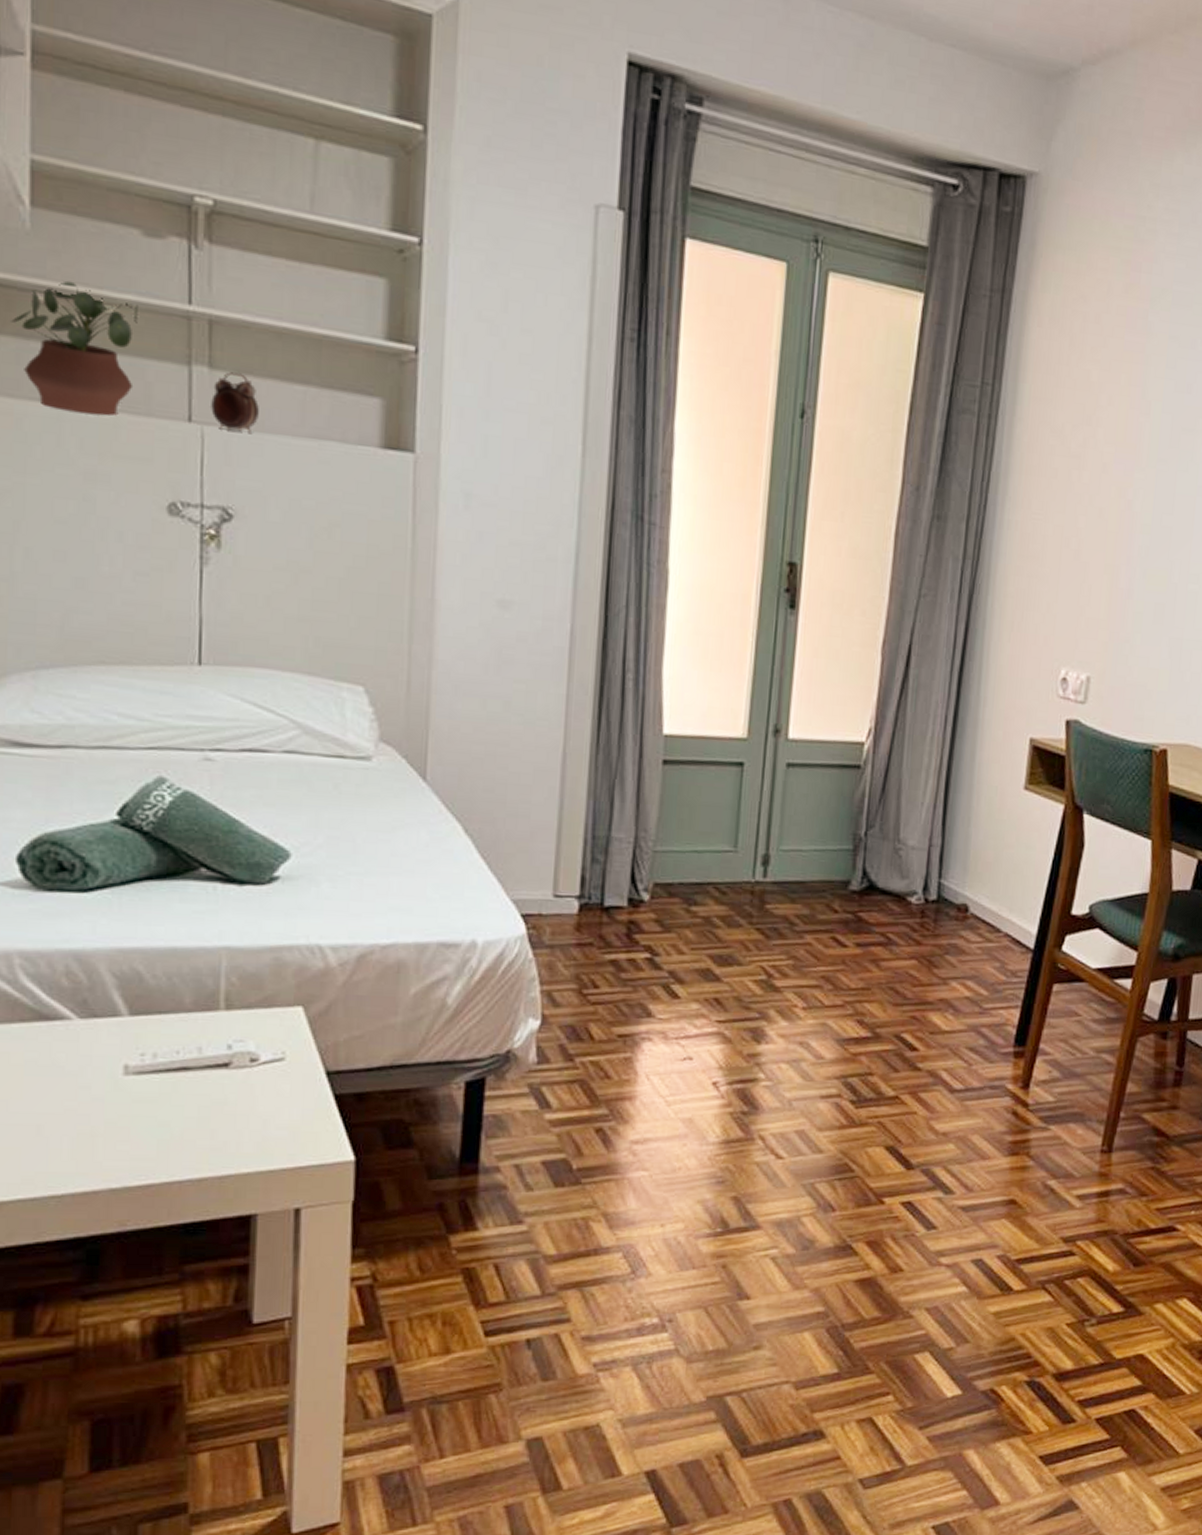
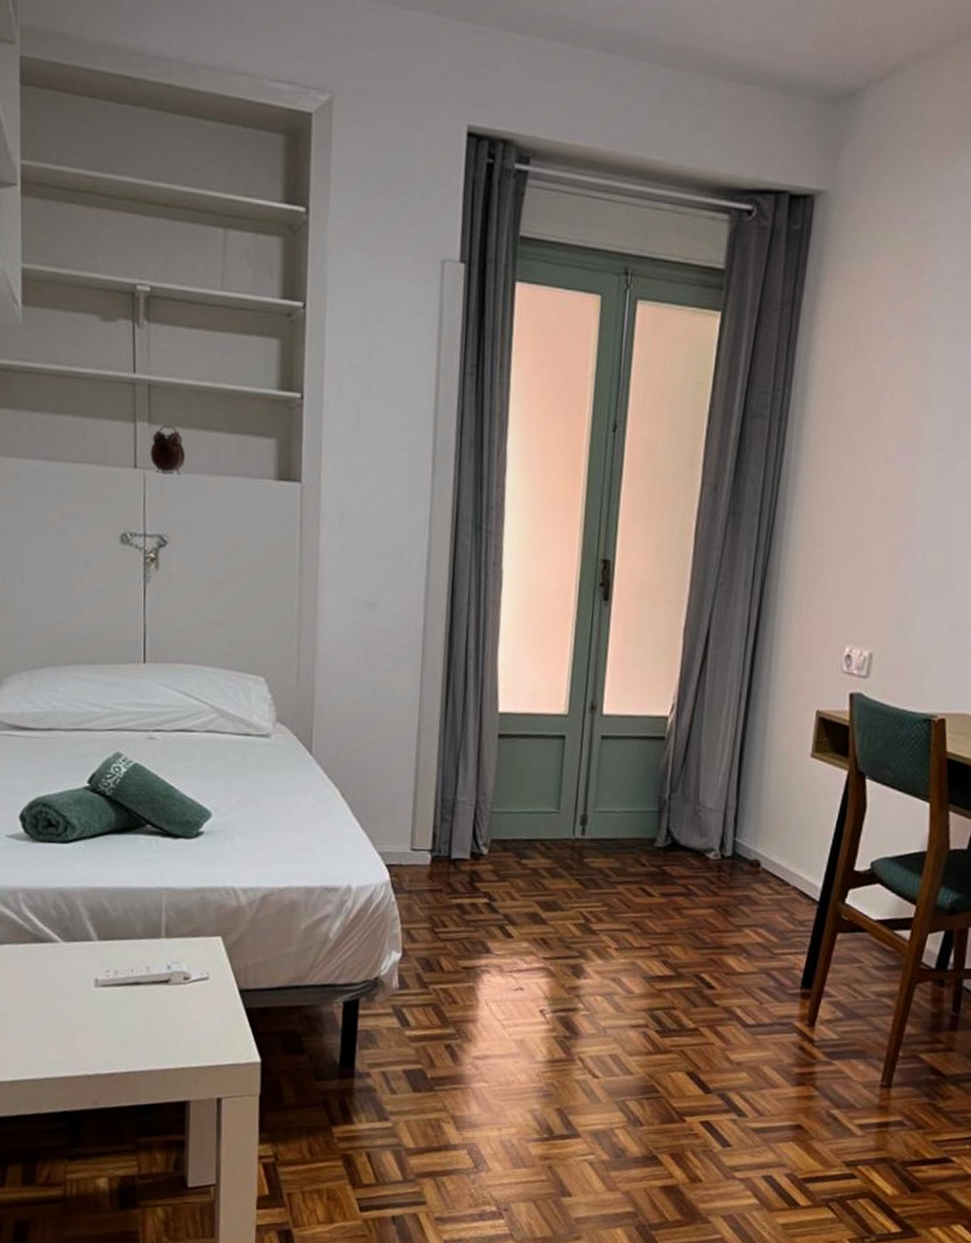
potted plant: present [11,280,138,416] -> none [10,361,98,467]

